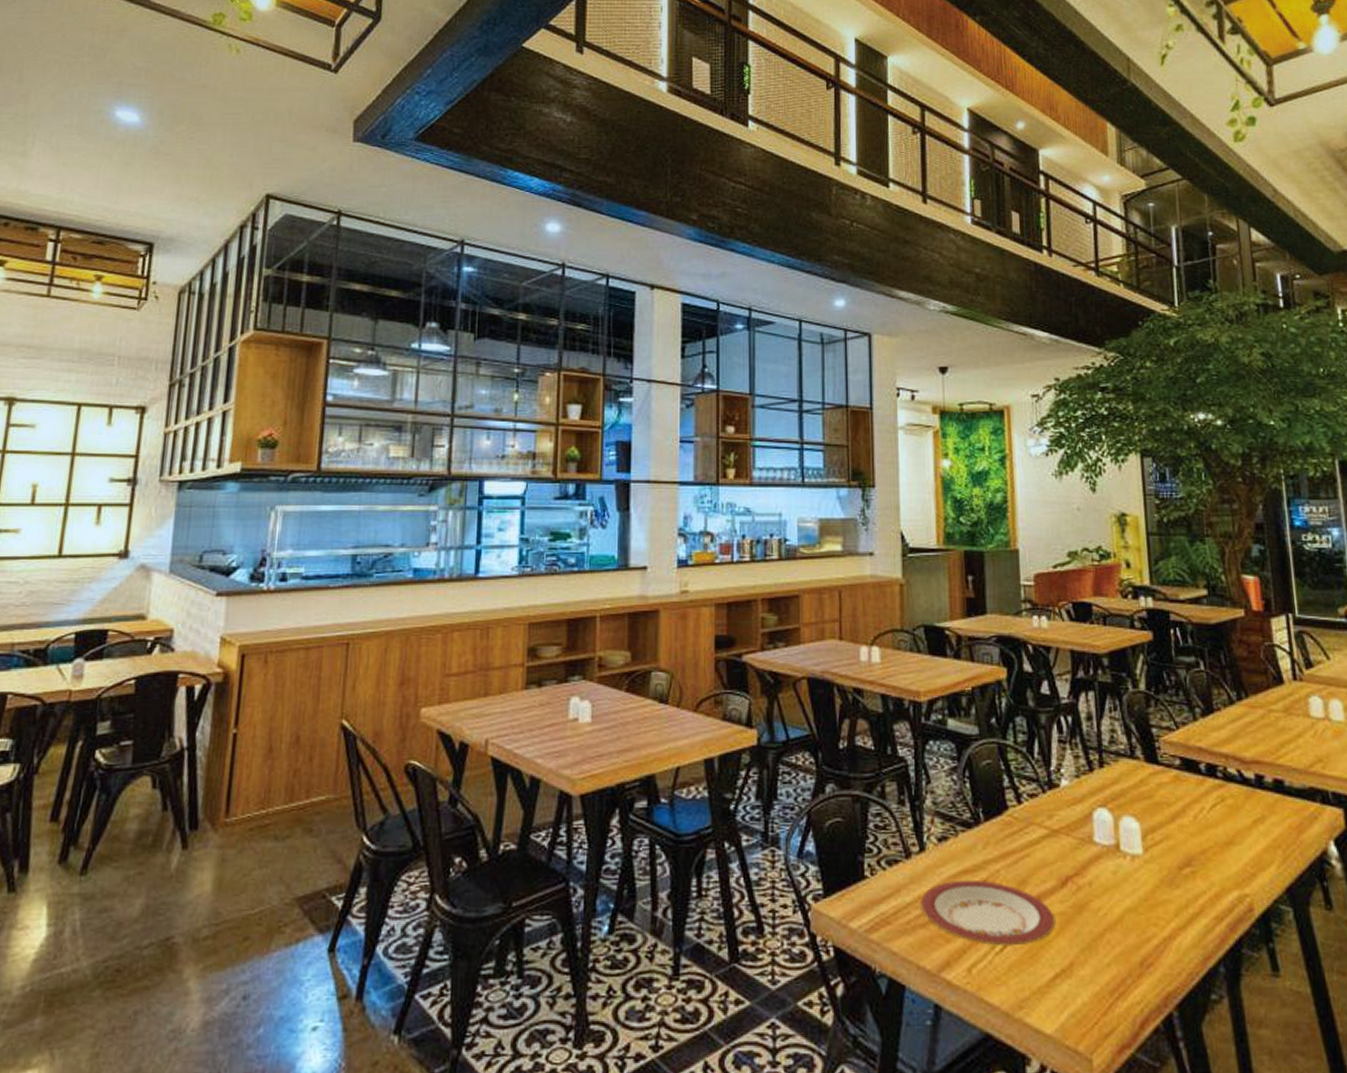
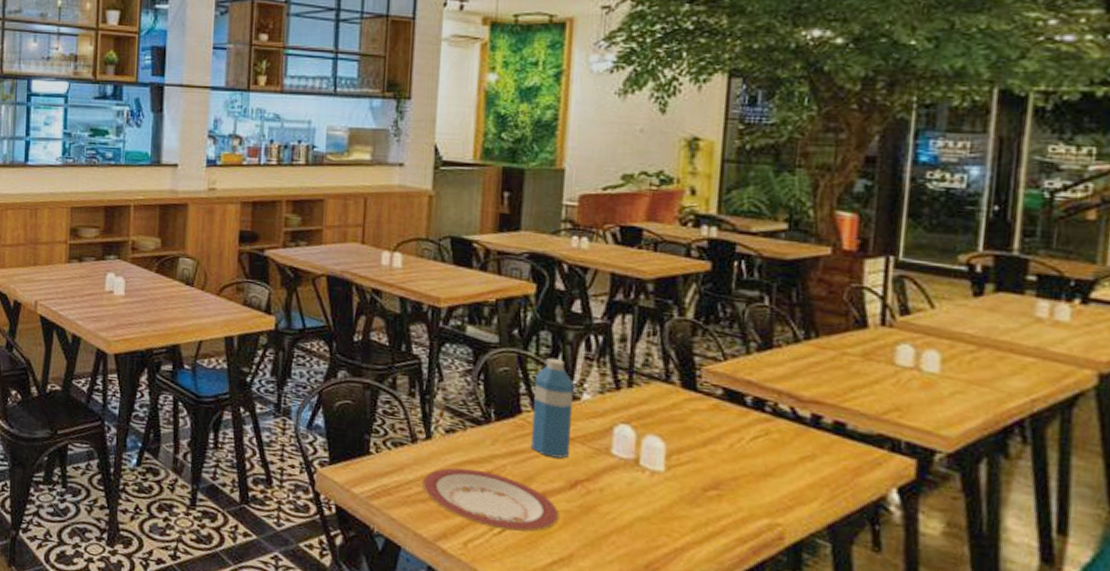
water bottle: none [1017,744,1056,854] -> present [531,357,574,458]

